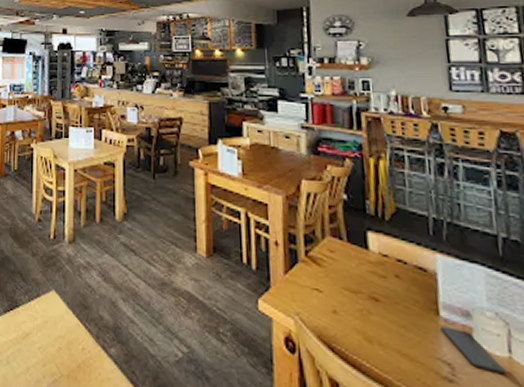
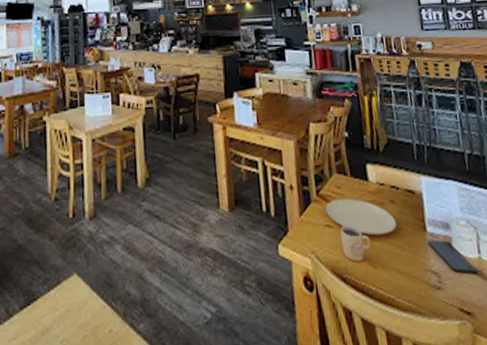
plate: none [315,263,402,311] -> present [325,198,397,236]
mug: none [330,293,367,334] -> present [340,226,371,262]

